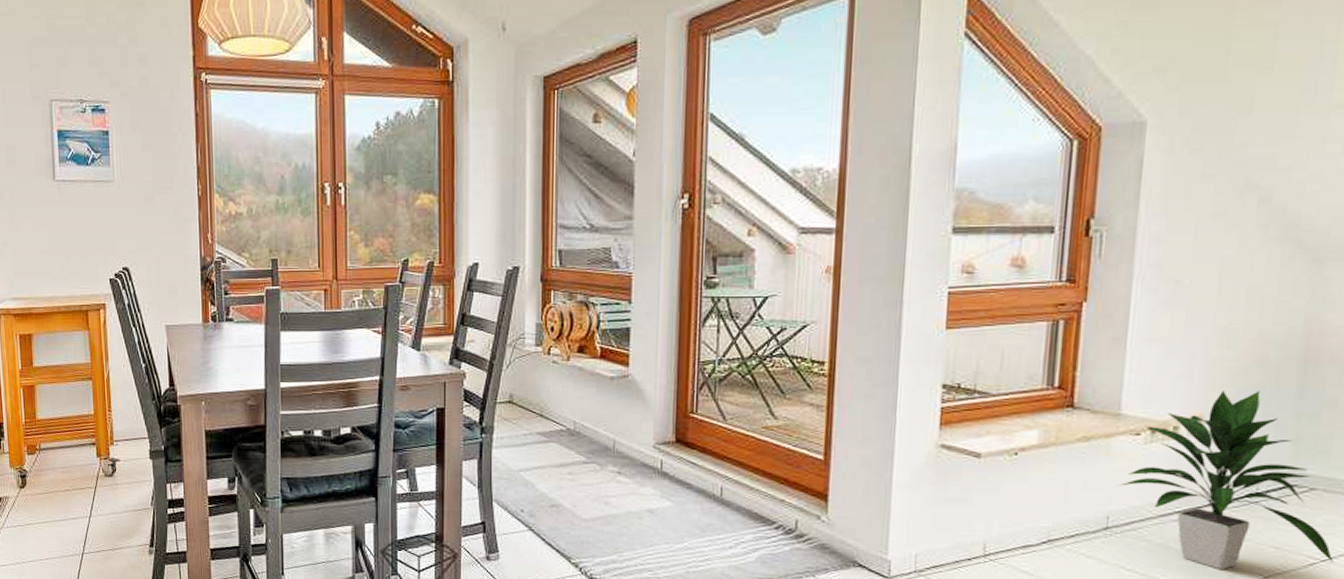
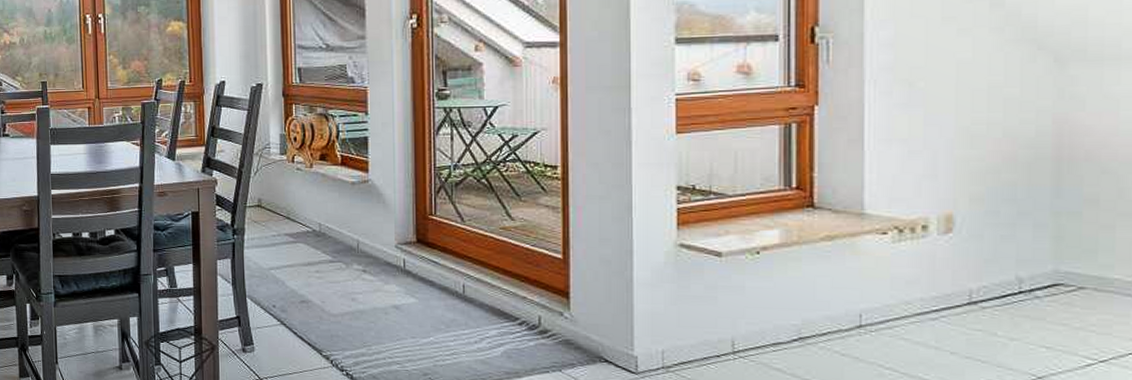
indoor plant: present [1117,390,1334,569] -> none [868,189,1114,369]

